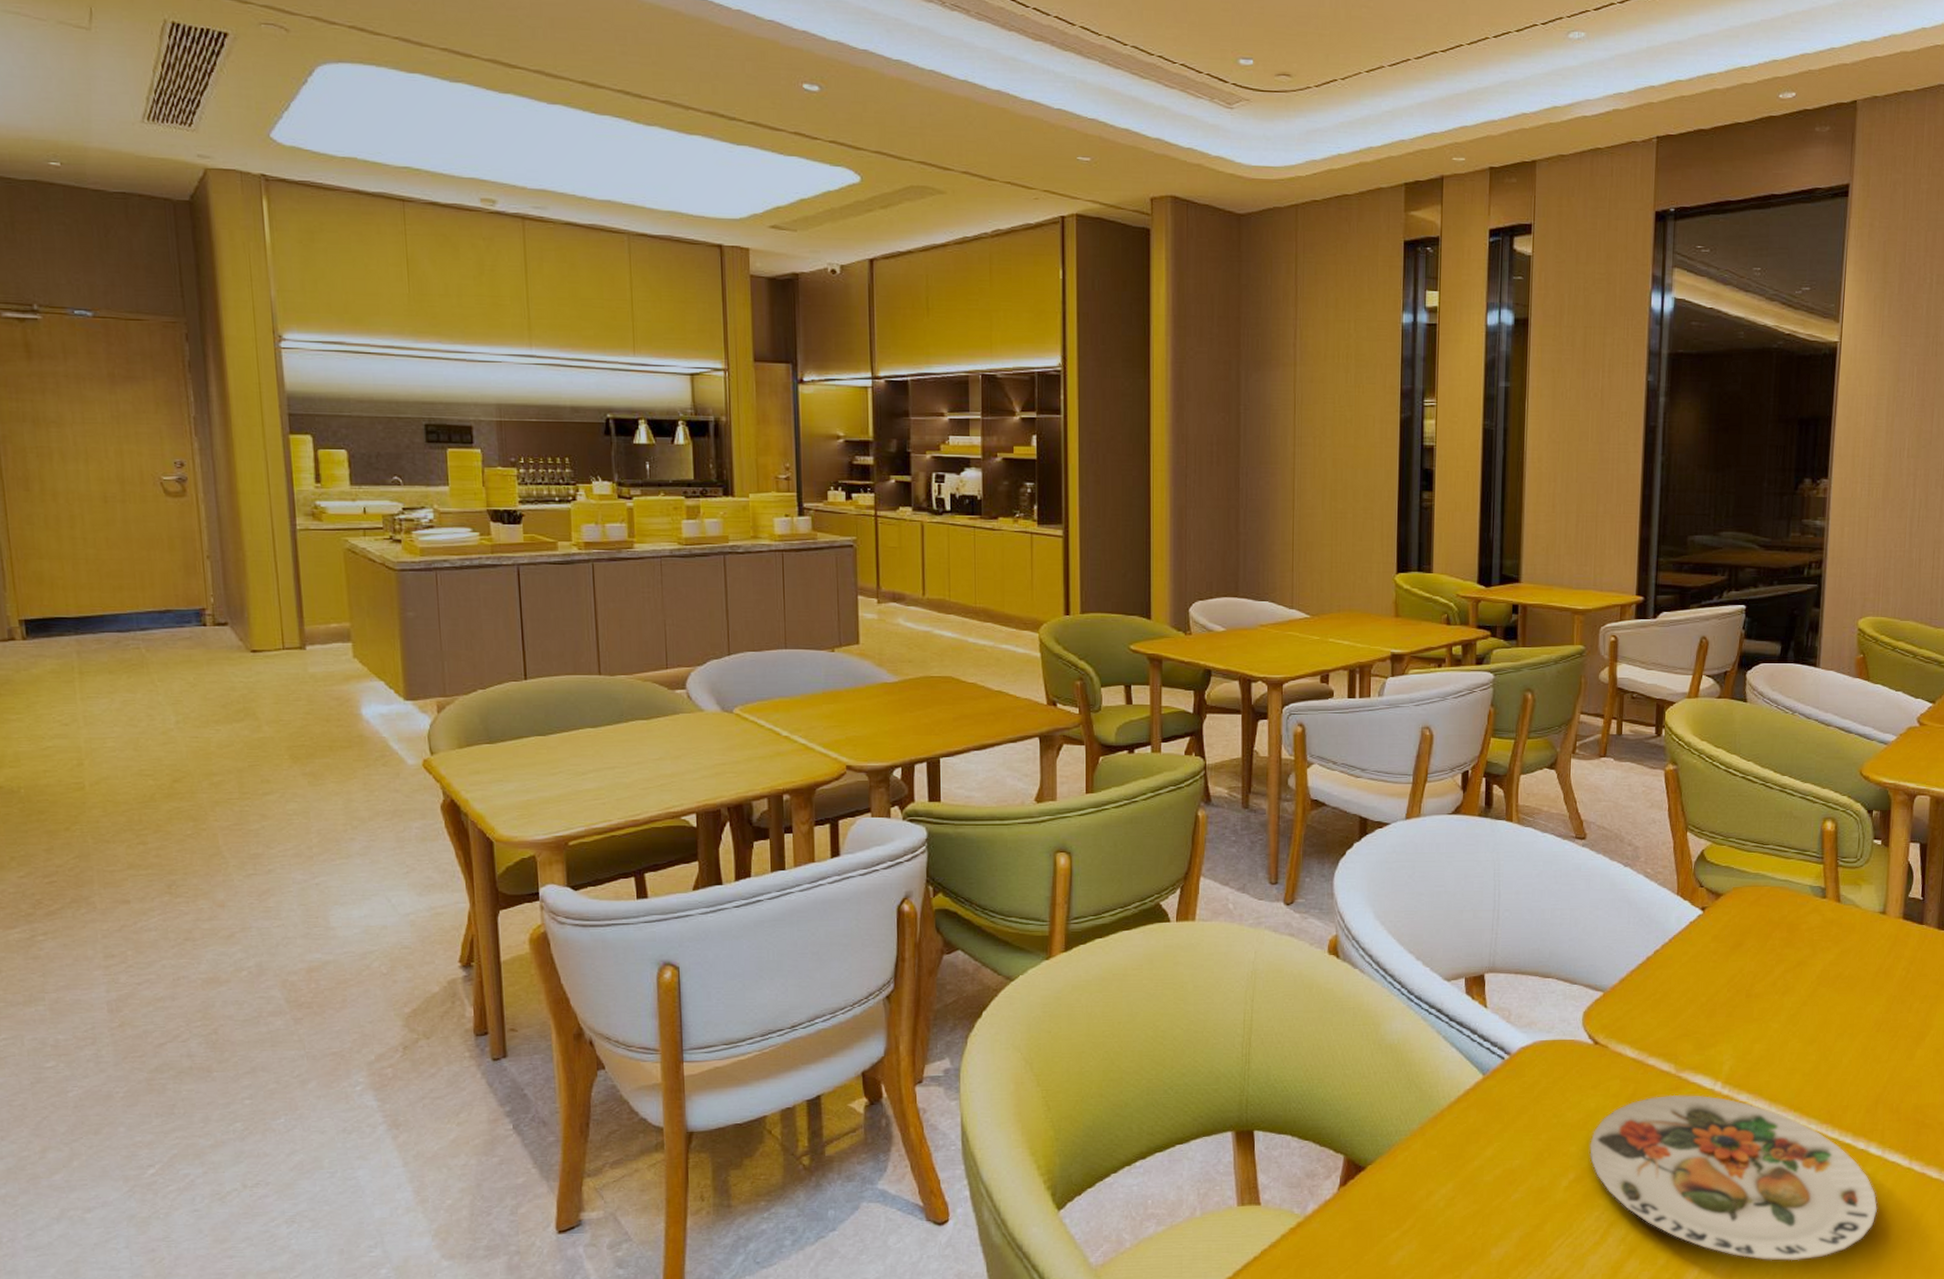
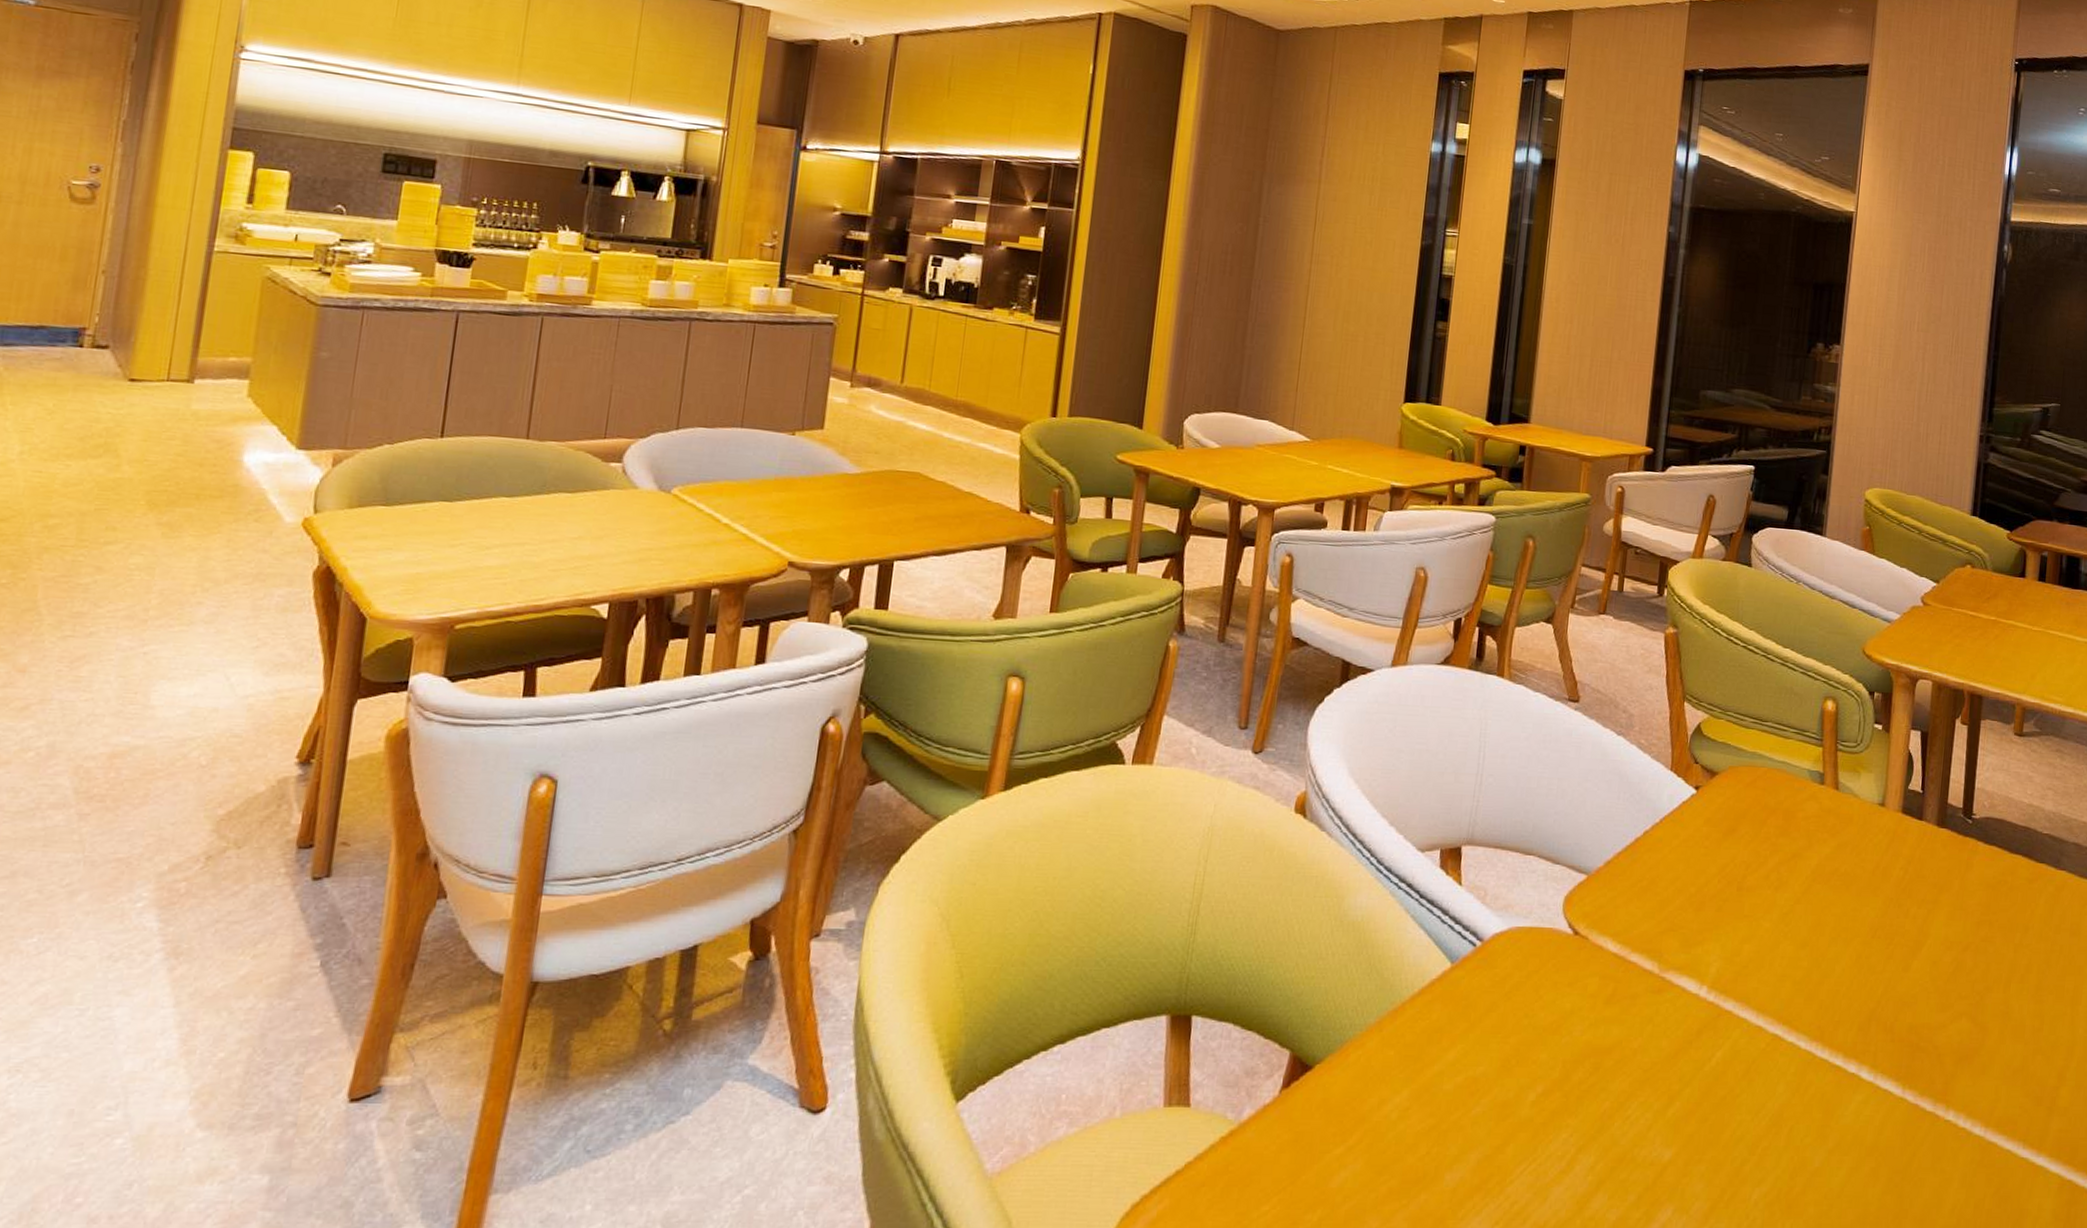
plate: present [1589,1094,1878,1261] -> none [1561,998,1868,1204]

